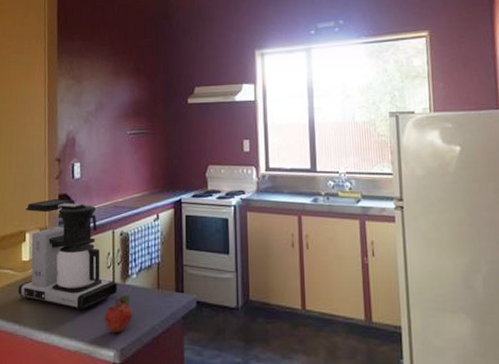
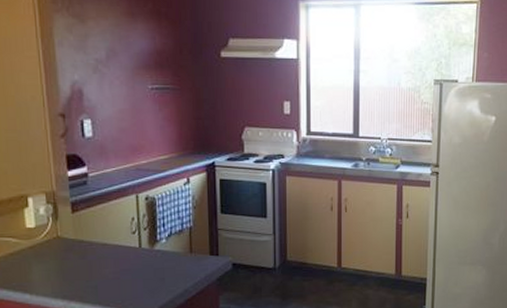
coffee maker: present [17,199,117,311] -> none [24,160,145,277]
fruit: present [103,295,133,334] -> none [130,260,164,298]

